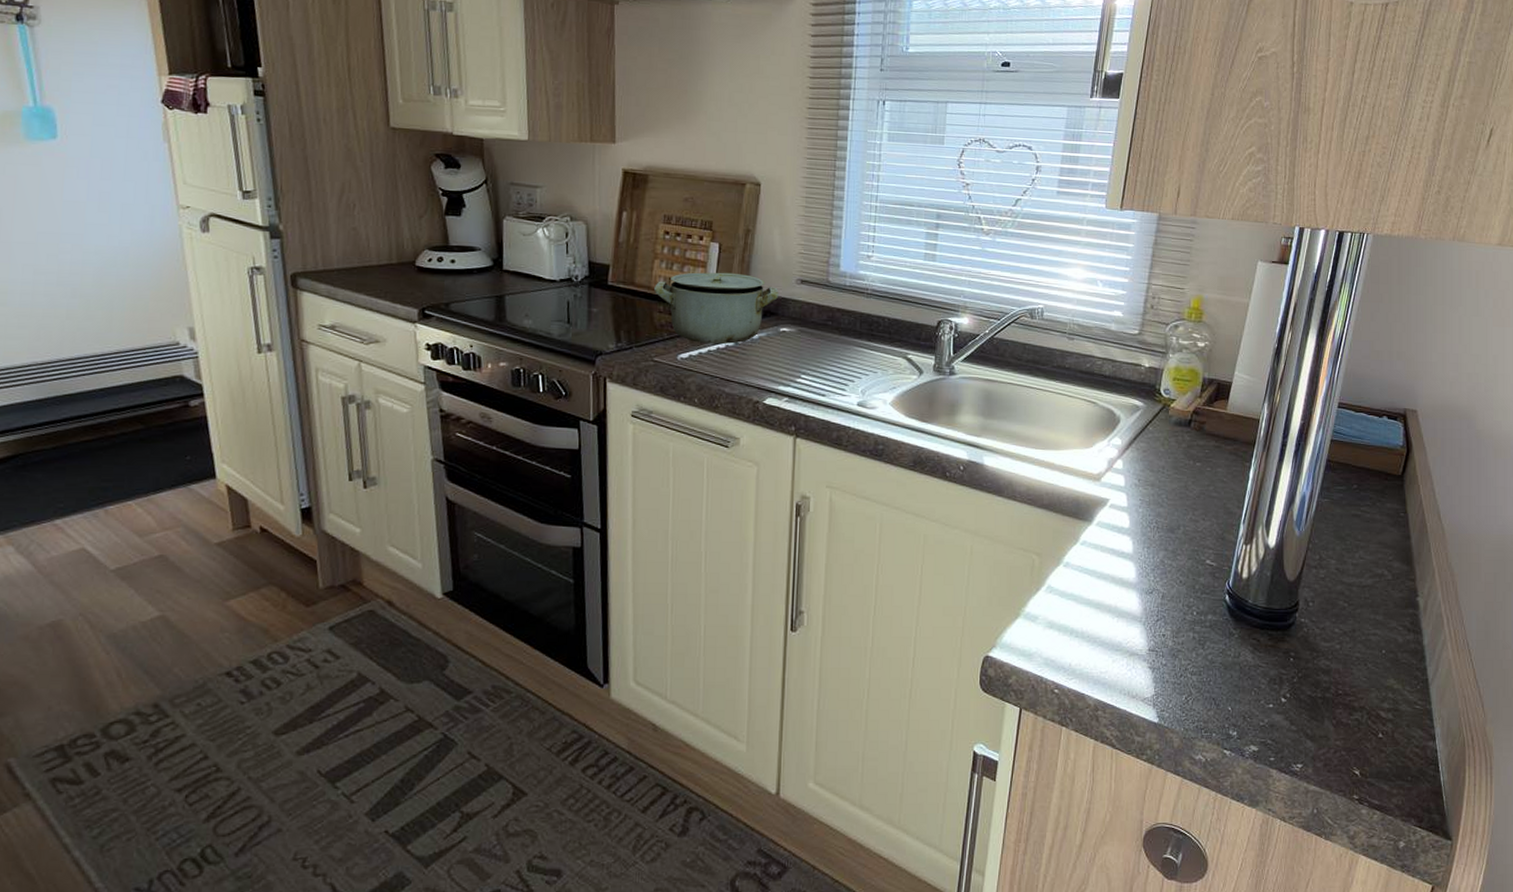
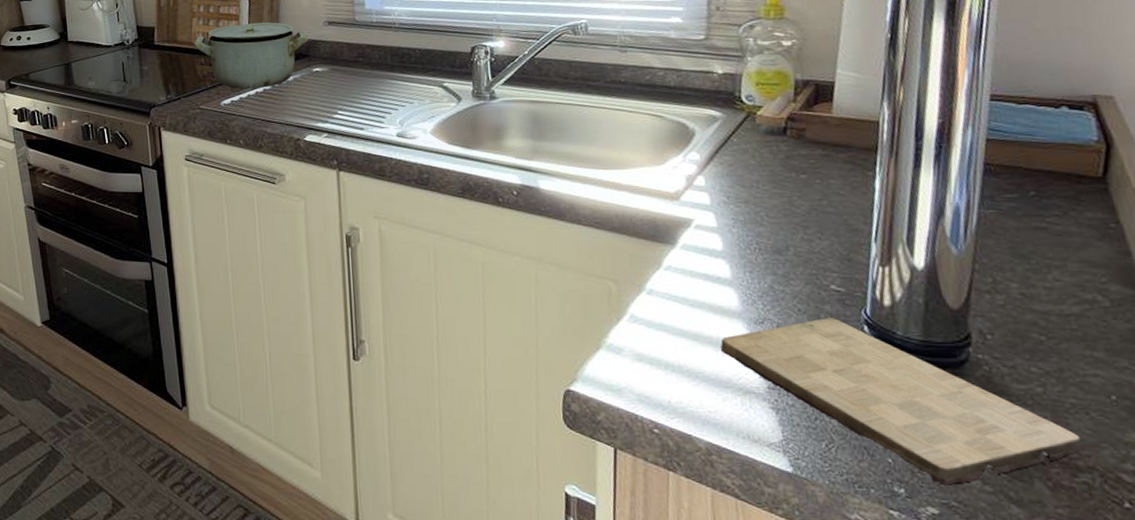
cutting board: none [1117,588,1359,727] -> present [720,318,1081,485]

